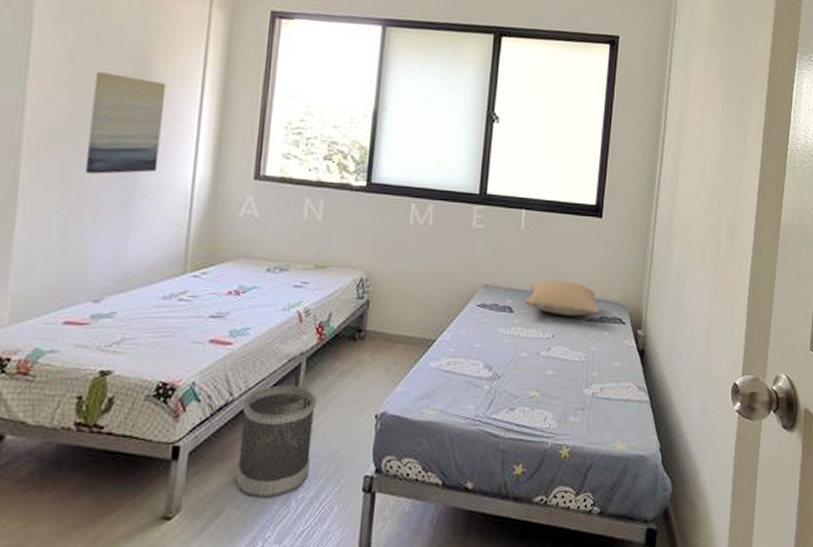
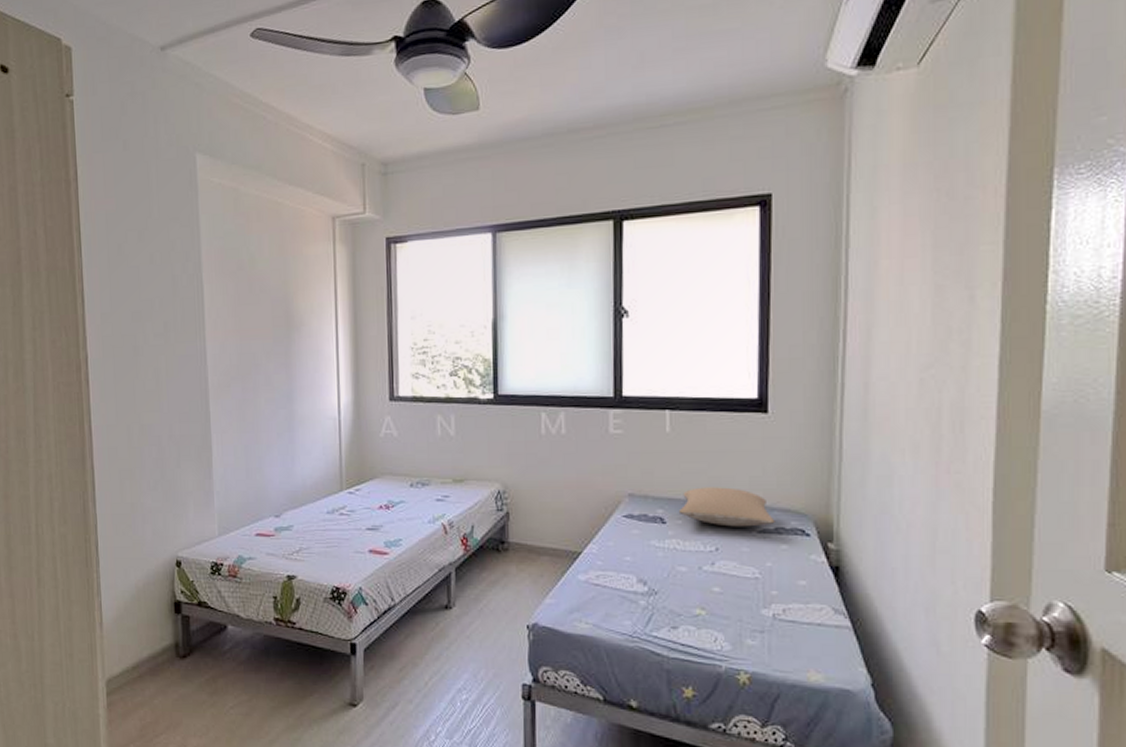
wall art: present [84,72,167,174] -> none [252,318,309,407]
wastebasket: present [236,384,316,499] -> none [405,592,469,697]

